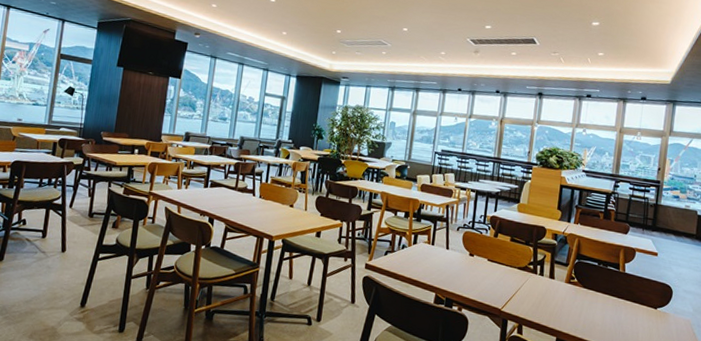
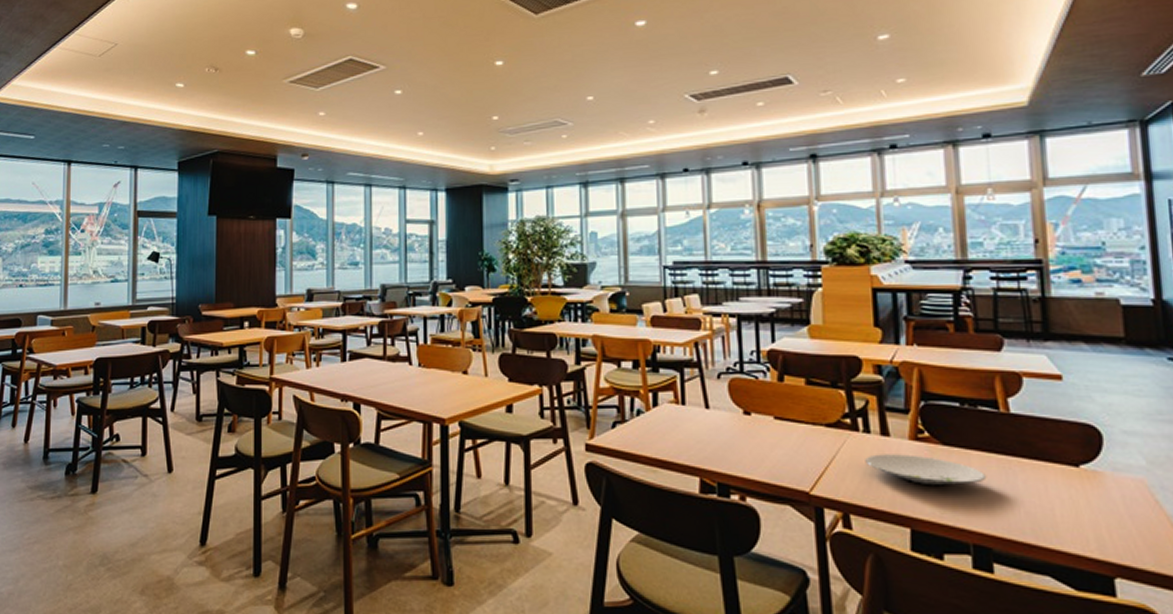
plate: none [537,289,605,313] -> present [865,454,987,486]

